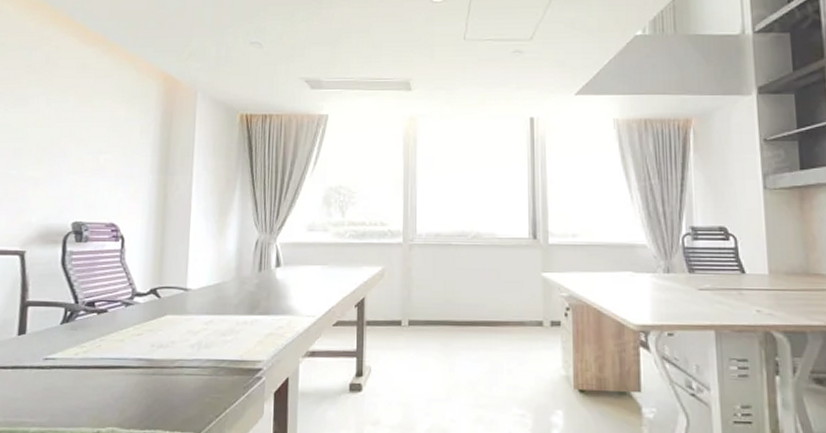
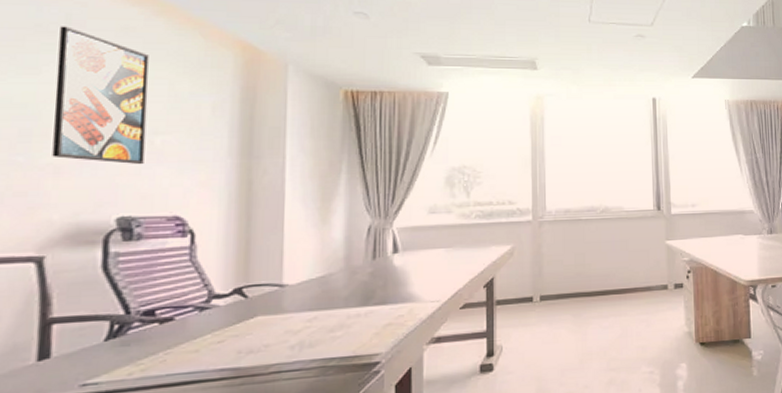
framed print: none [33,66,98,179] -> present [52,26,149,165]

